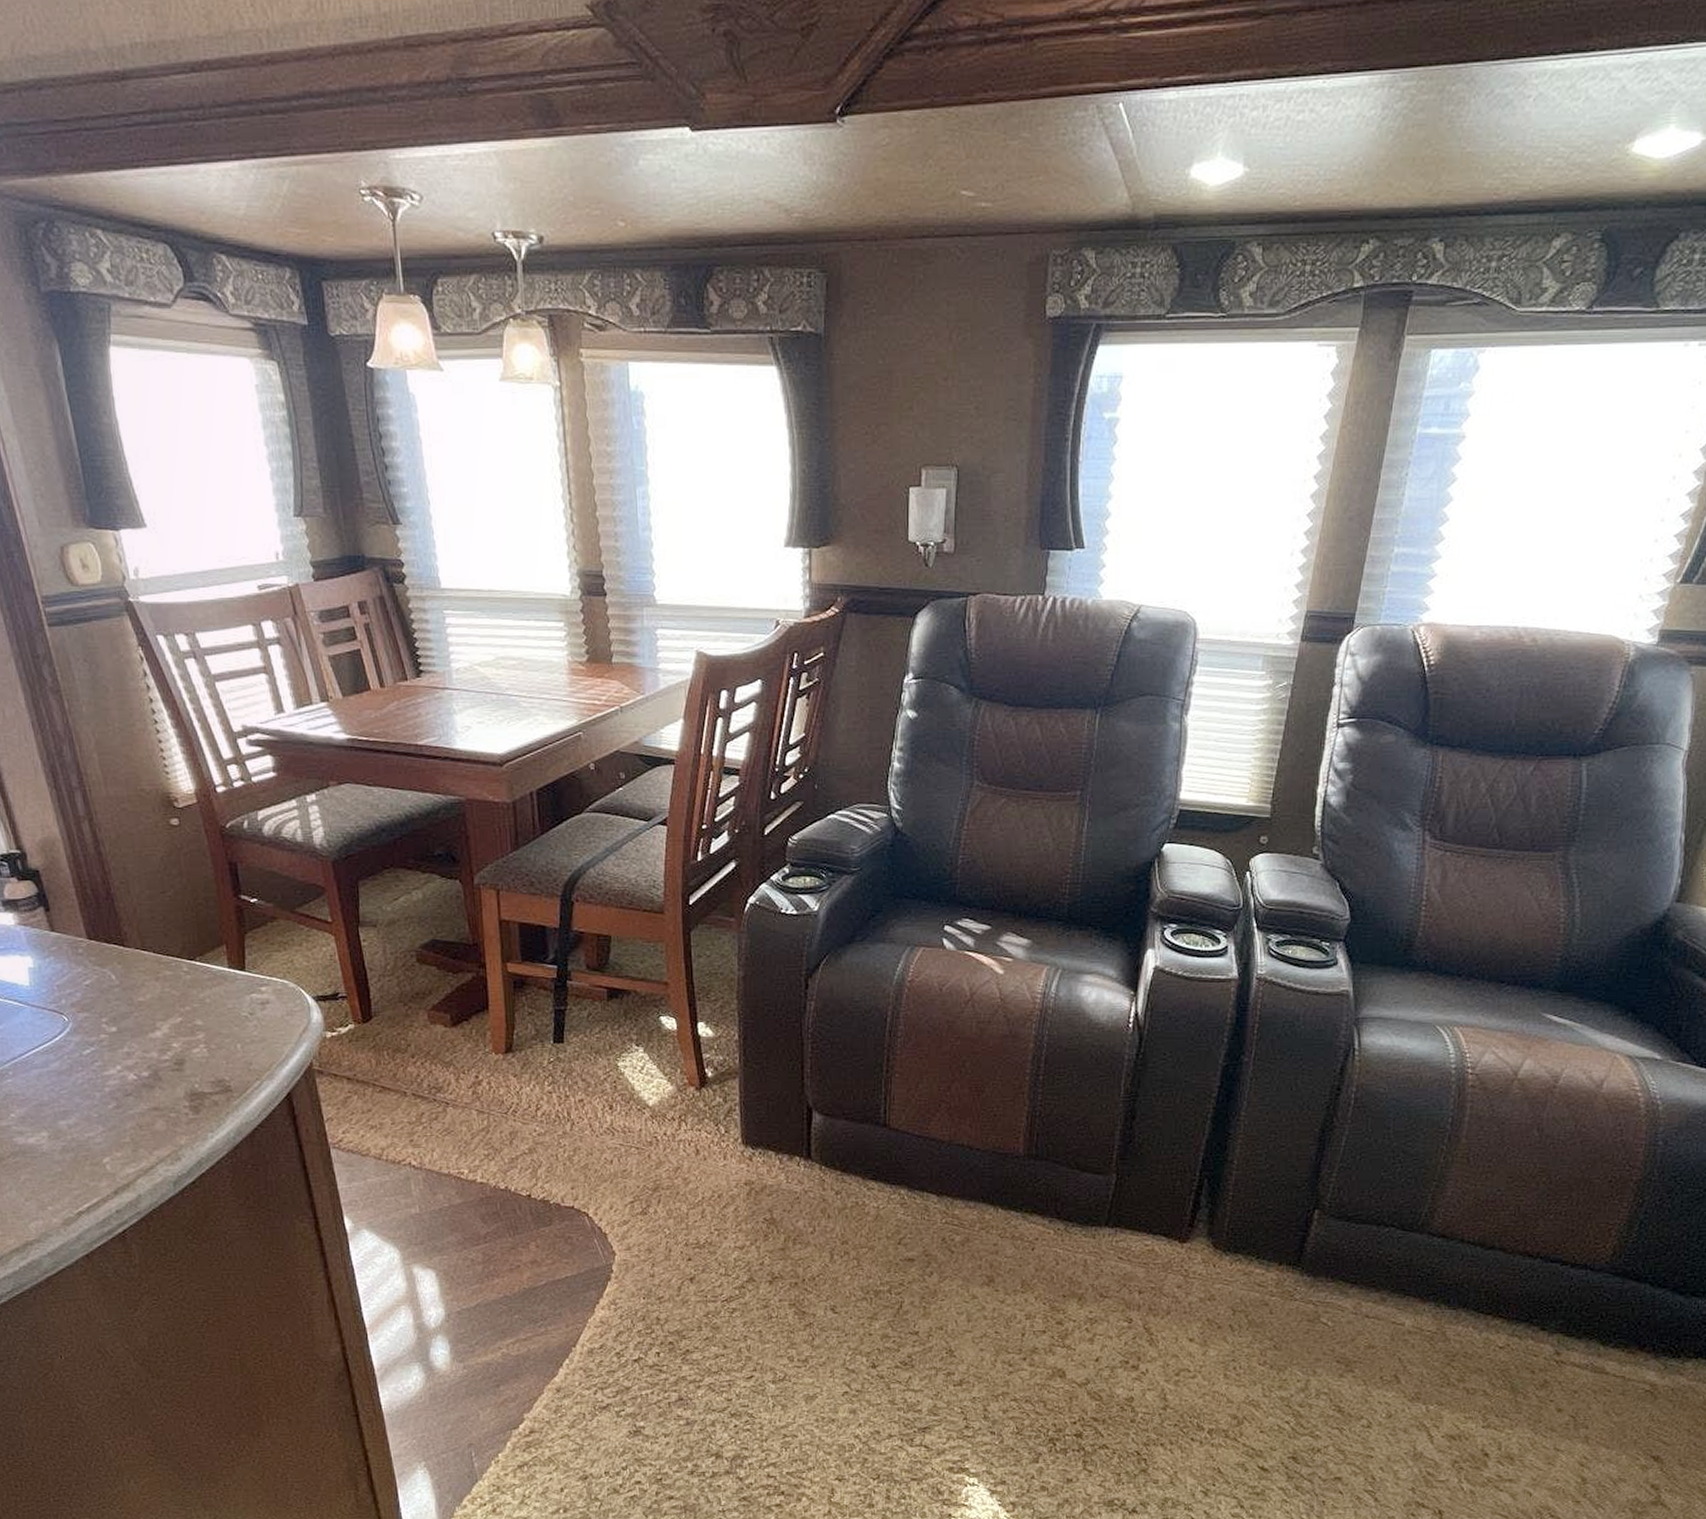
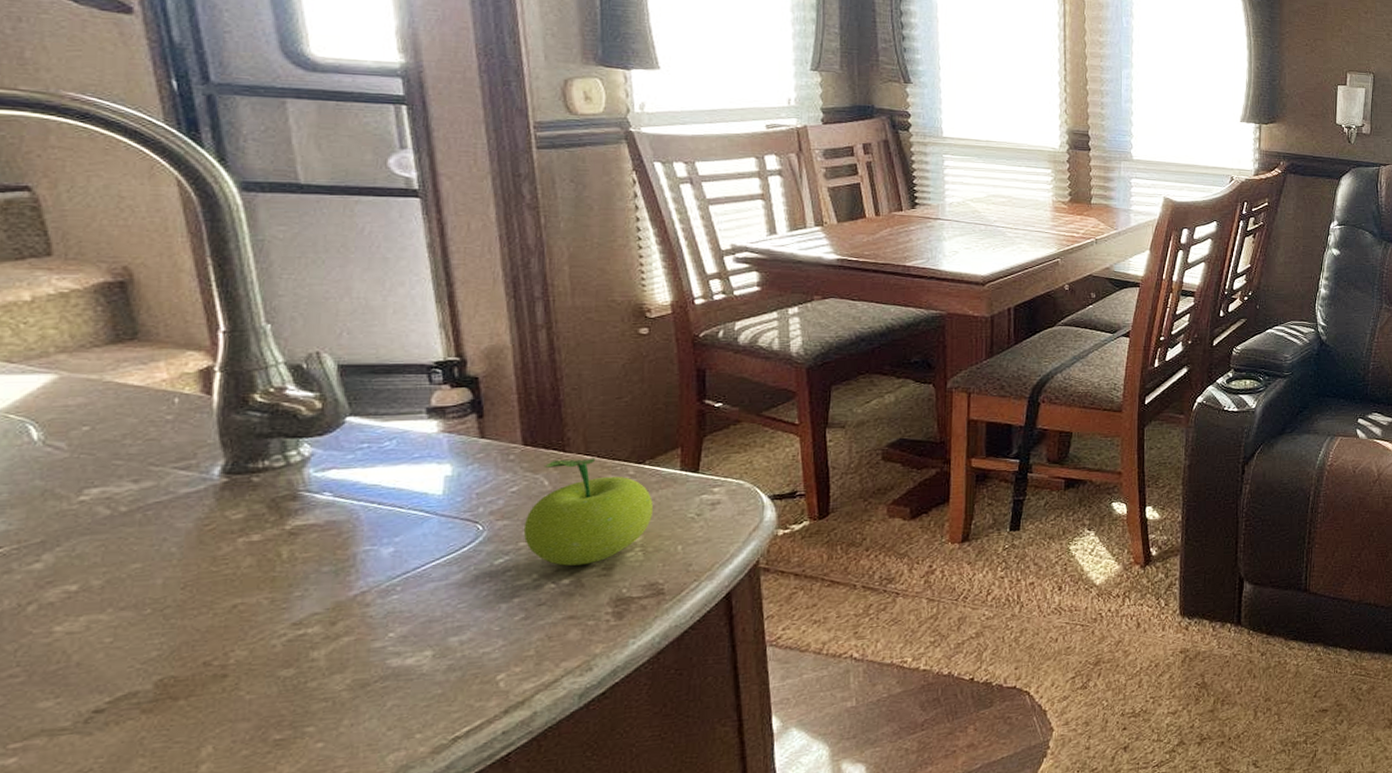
fruit: none [101,953,211,1059] -> present [523,458,654,566]

